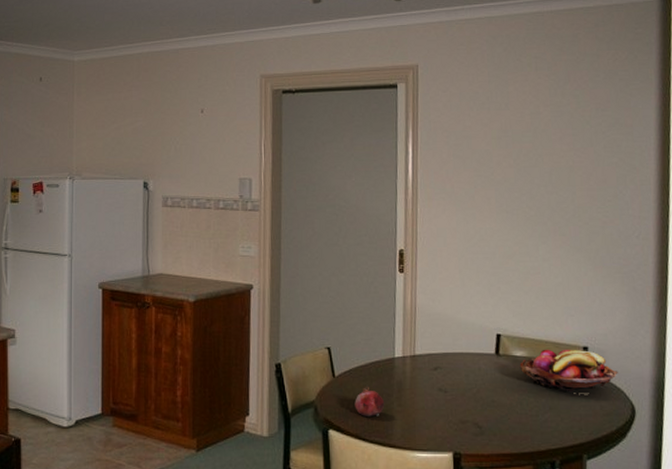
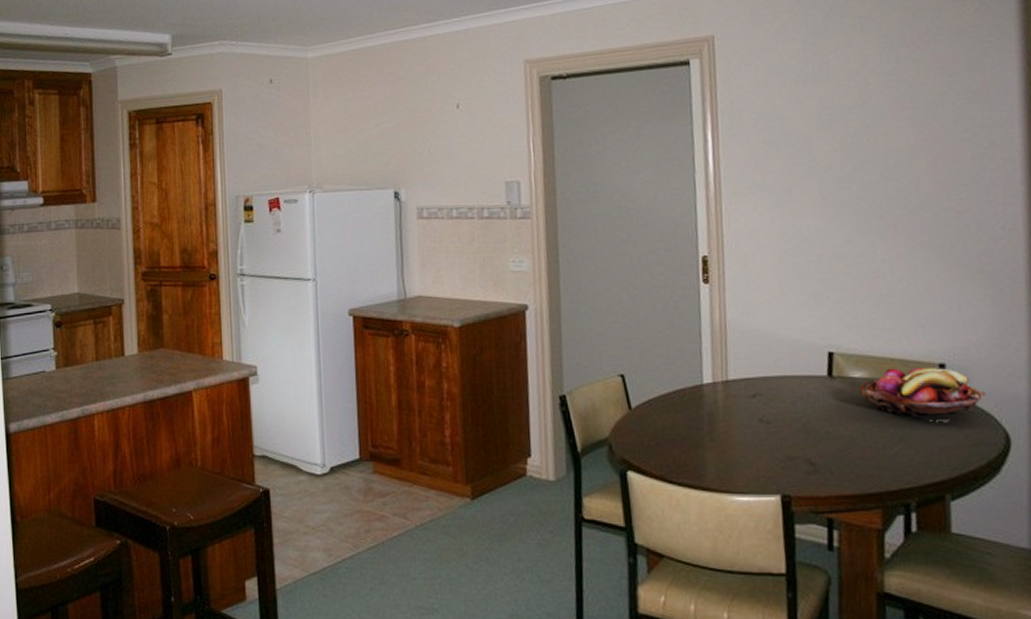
fruit: present [354,386,385,416] -> none [657,418,694,455]

